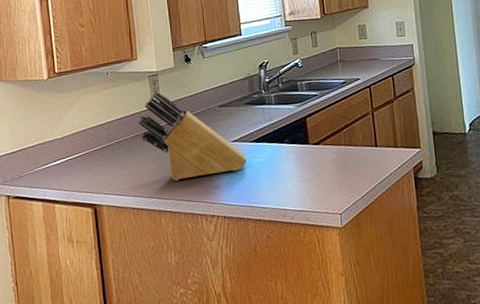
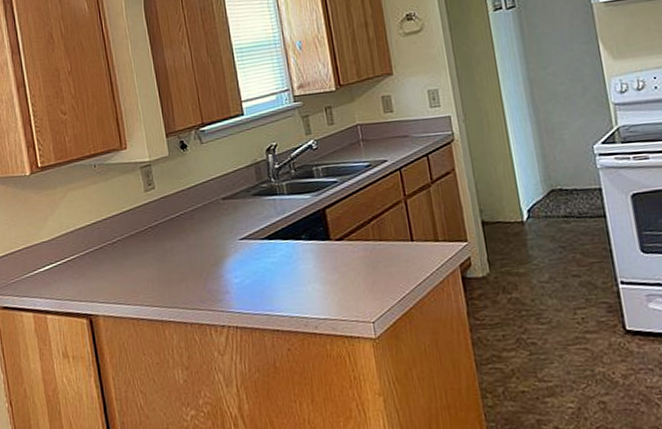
knife block: present [138,92,247,181] -> none [132,184,258,287]

